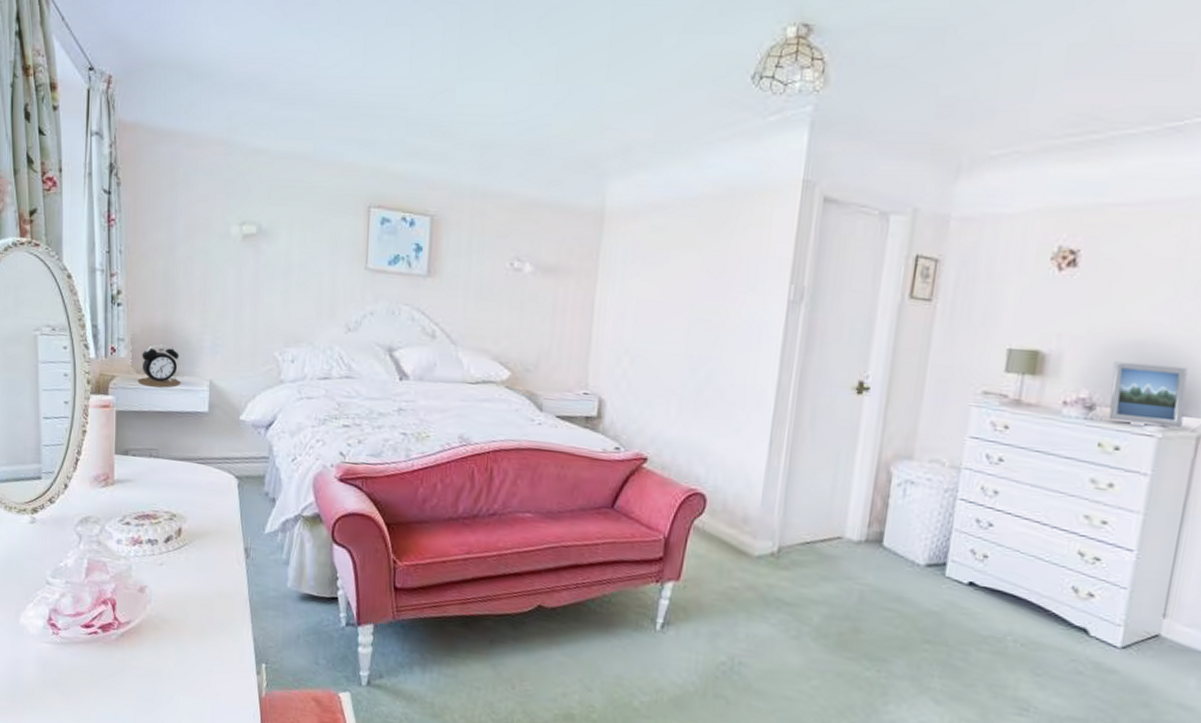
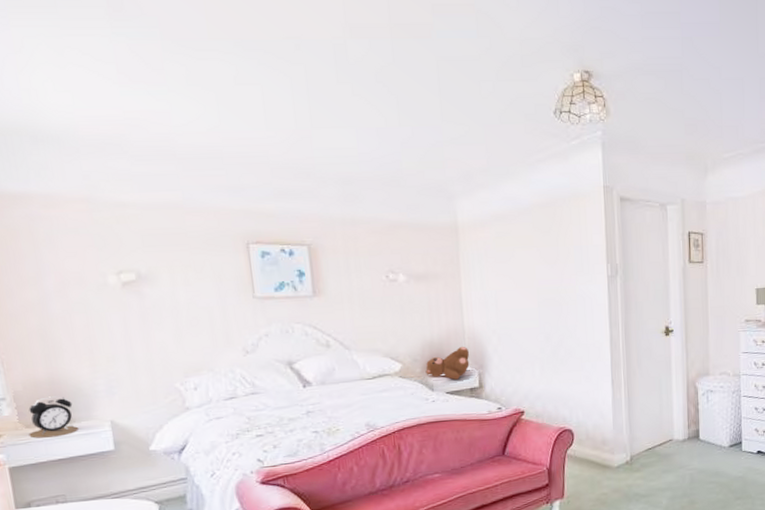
teddy bear: none [536,362,592,403] -> present [425,346,470,380]

